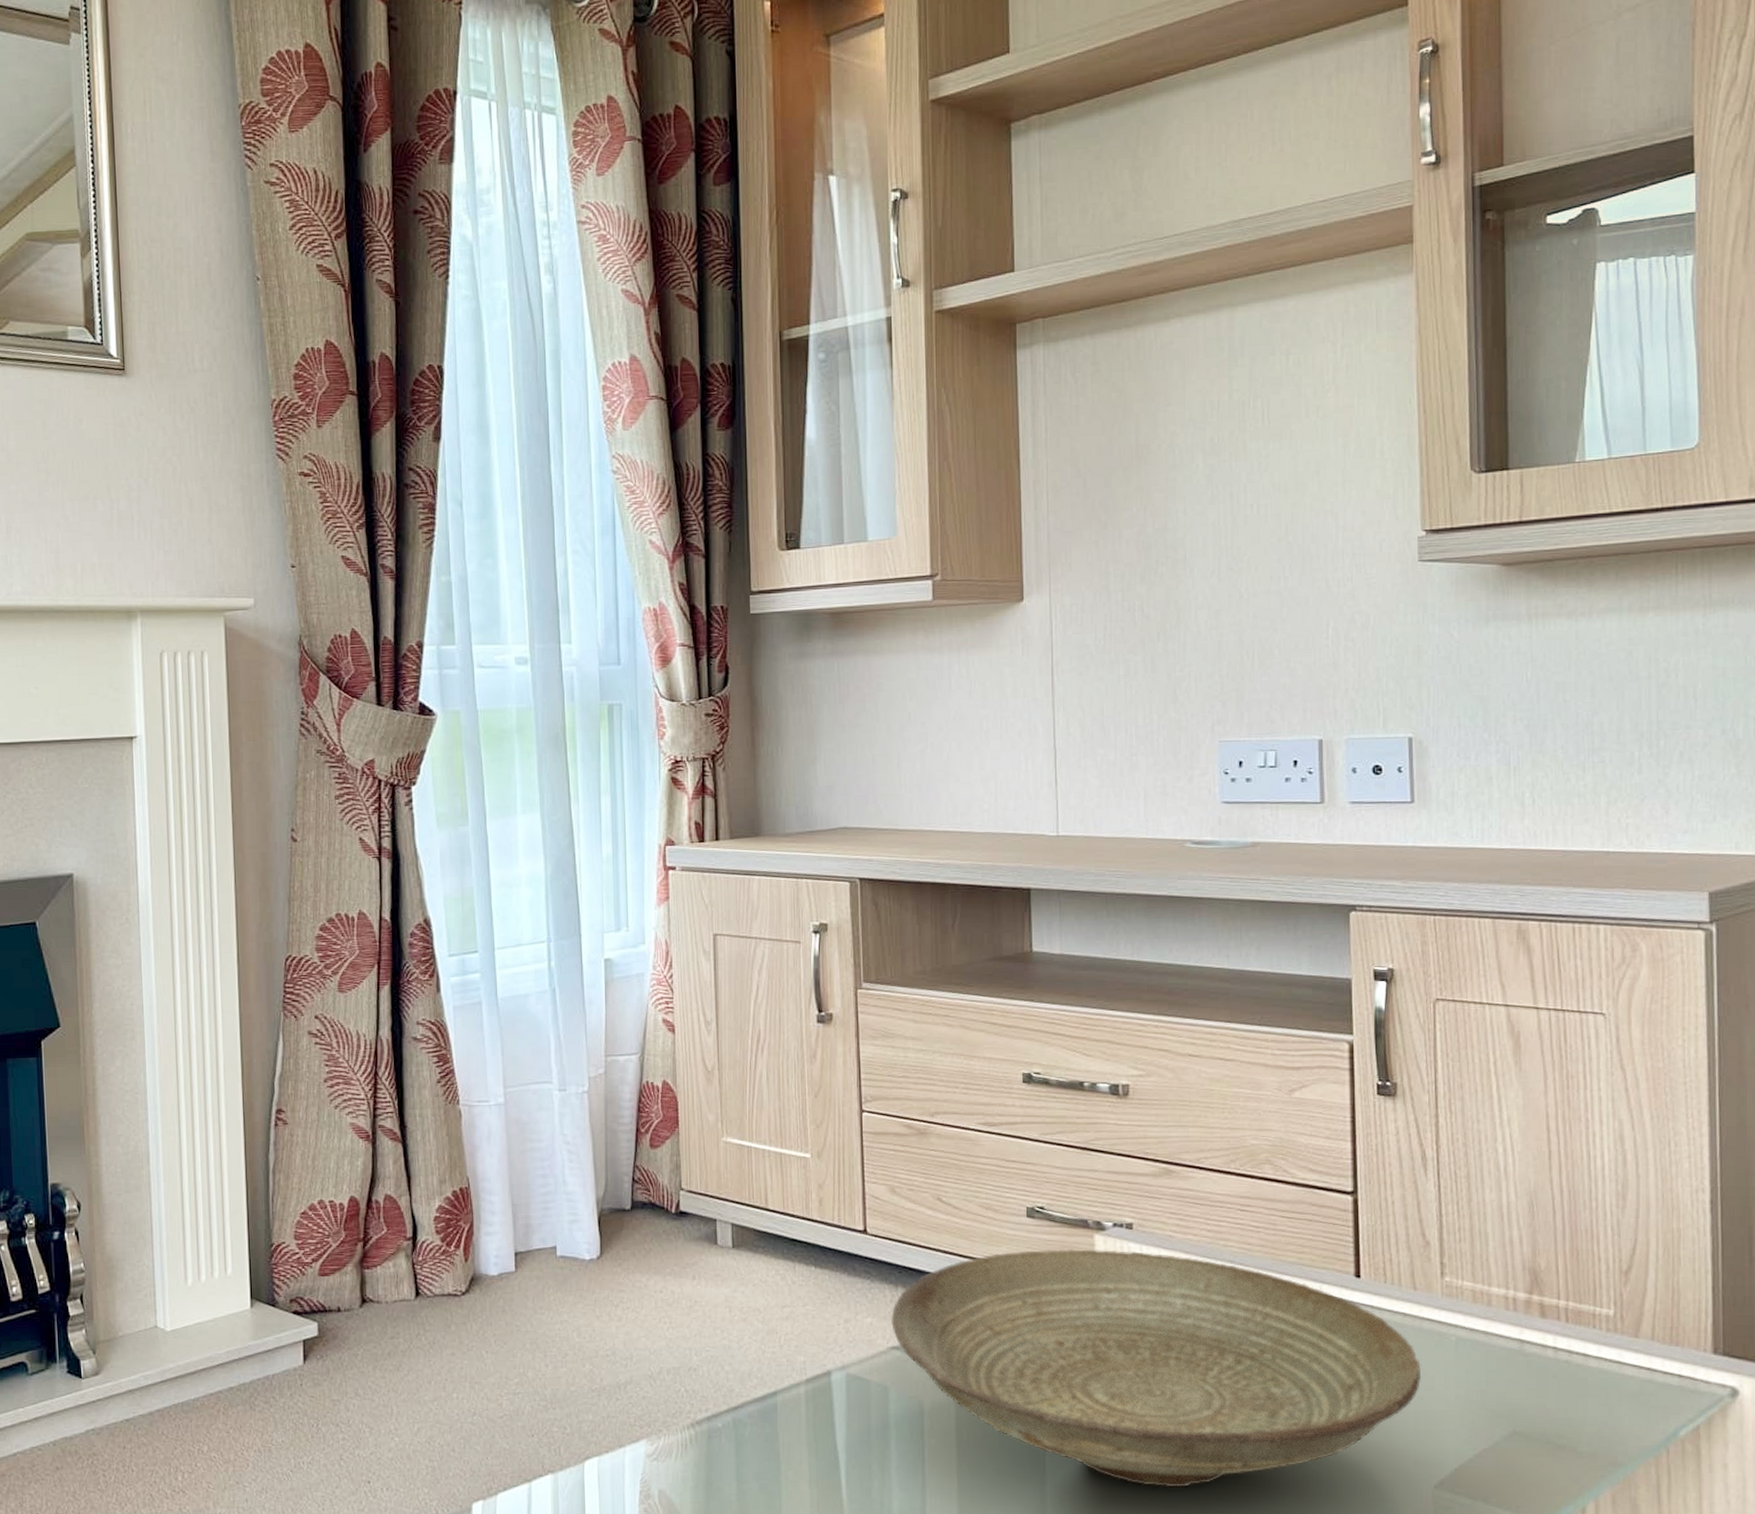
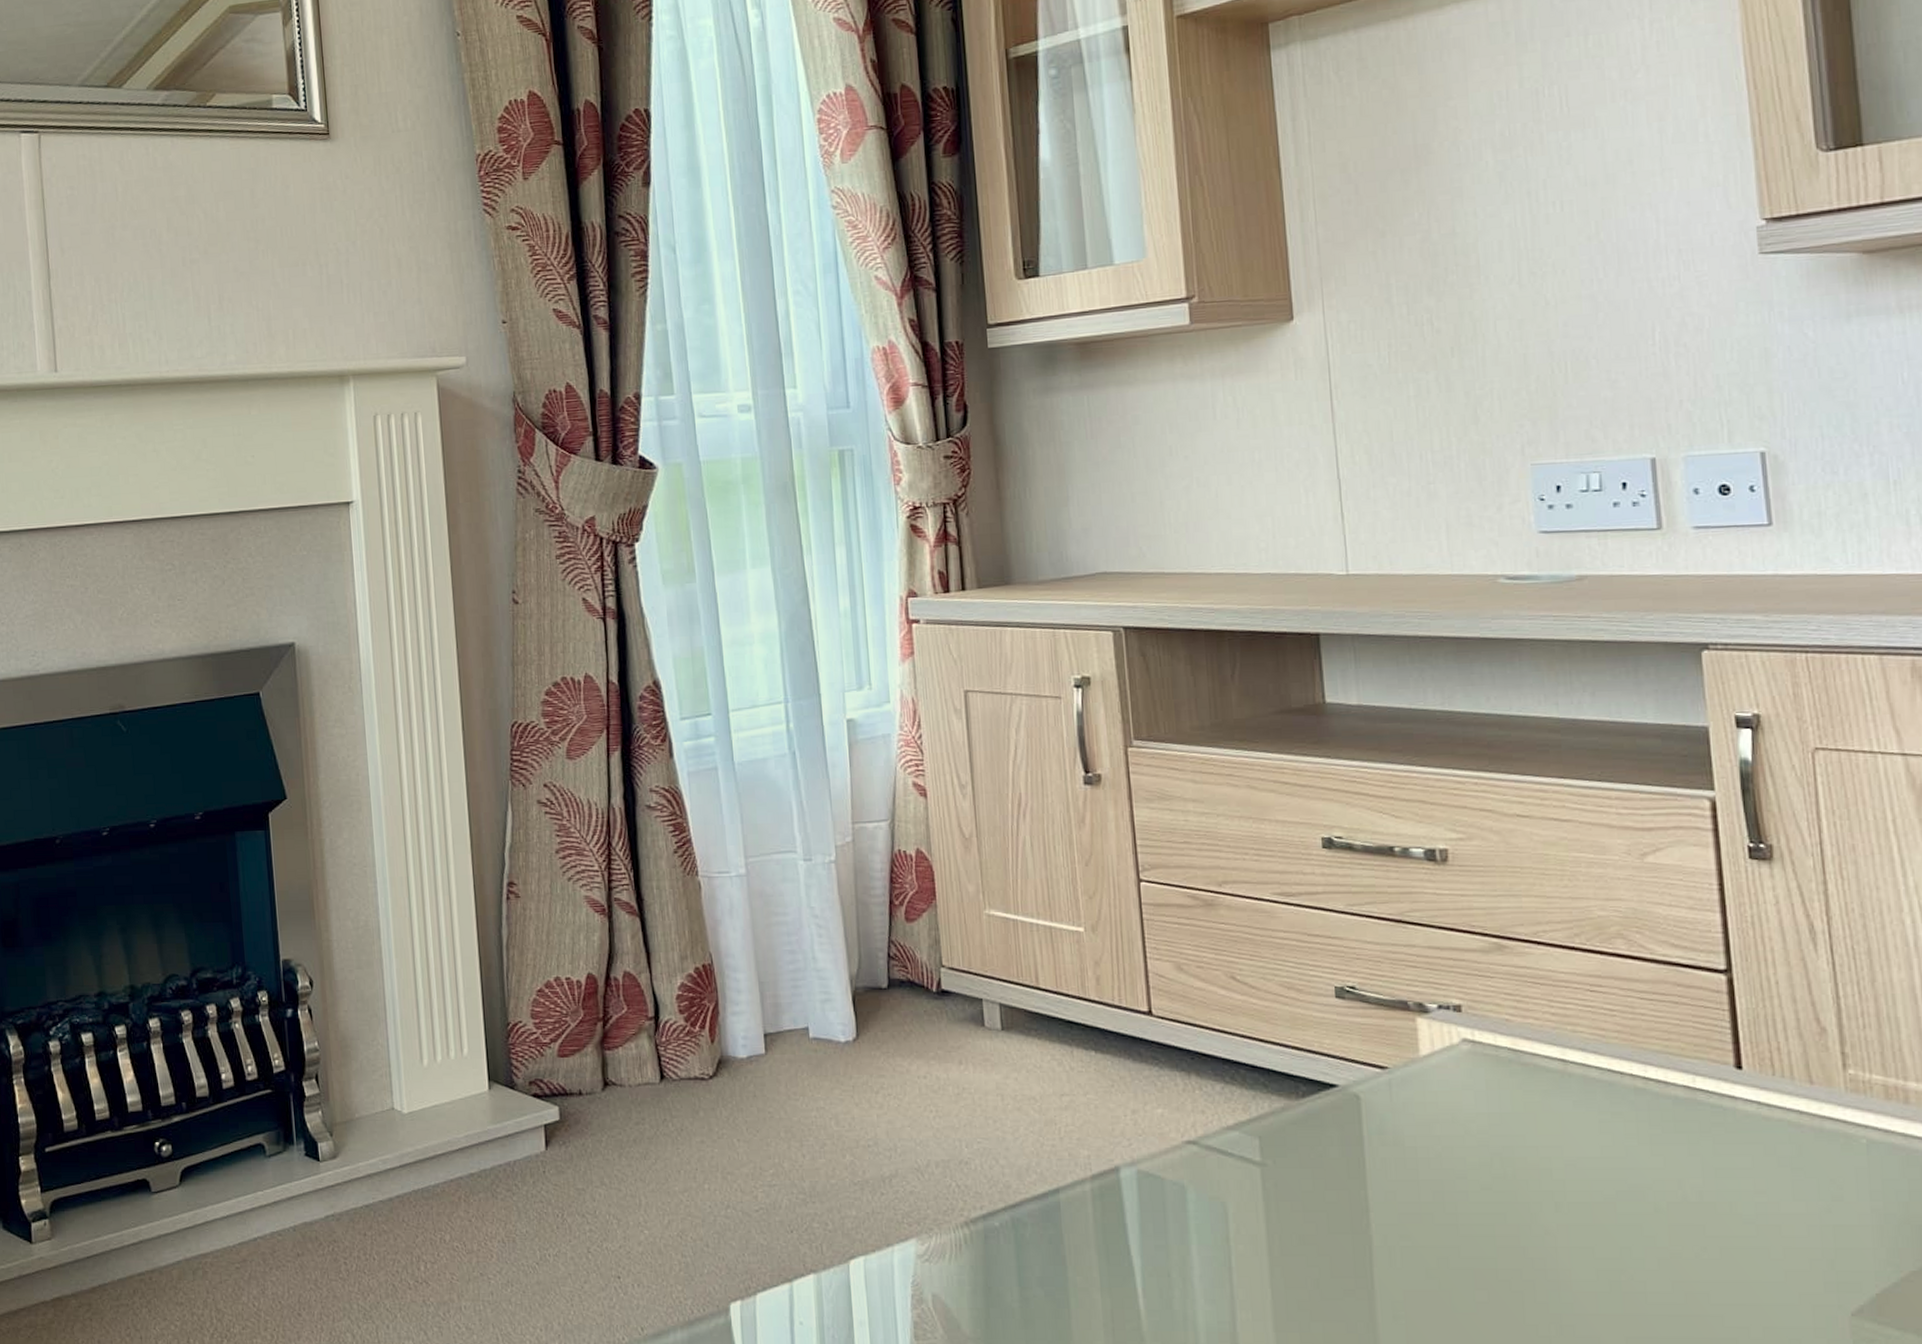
decorative bowl: present [890,1249,1422,1488] -> none [1183,1034,1827,1308]

